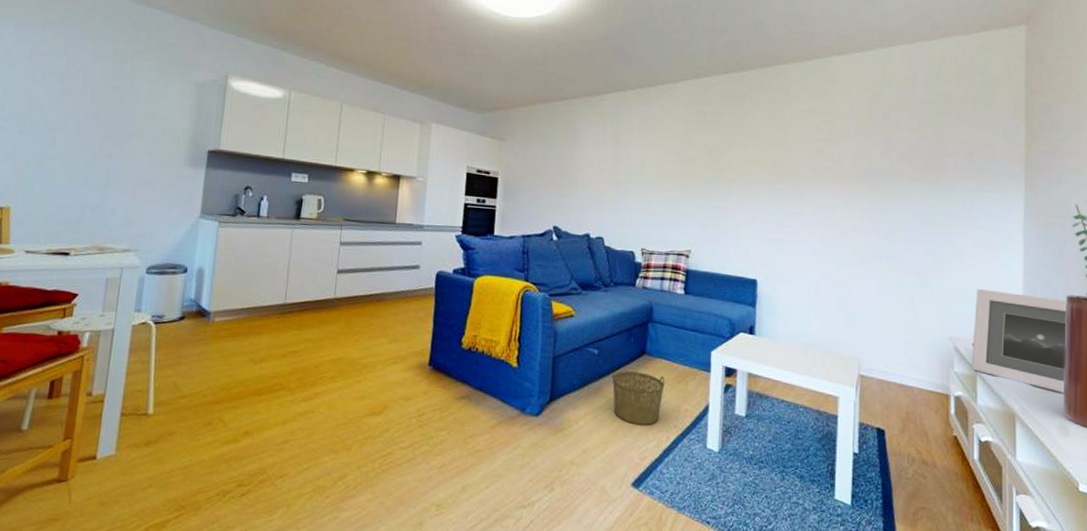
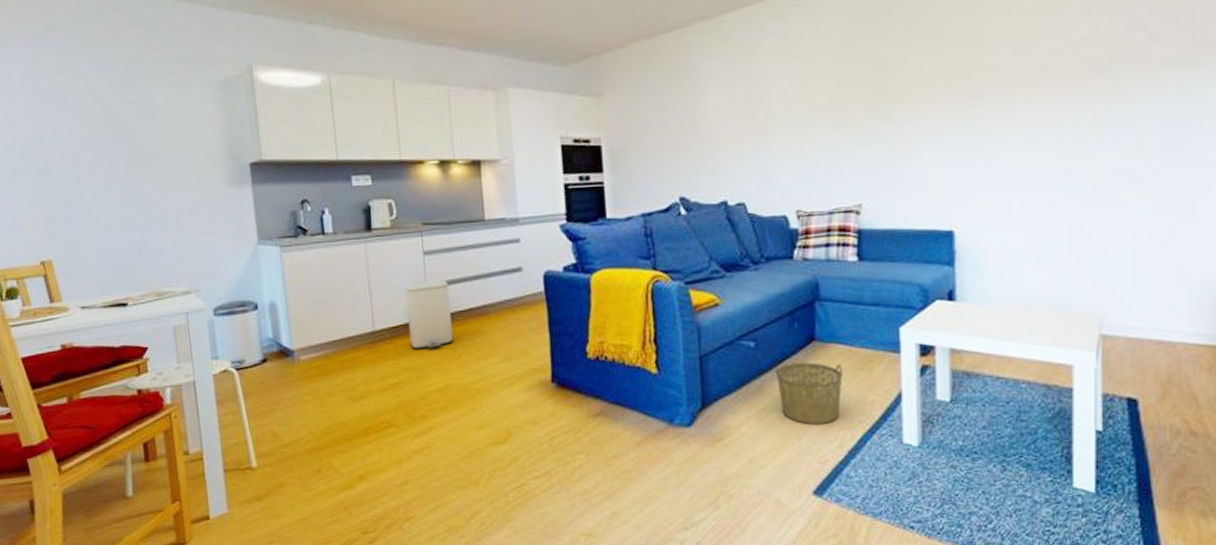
pedal bin: none [314,266,356,325] -> present [404,280,453,350]

